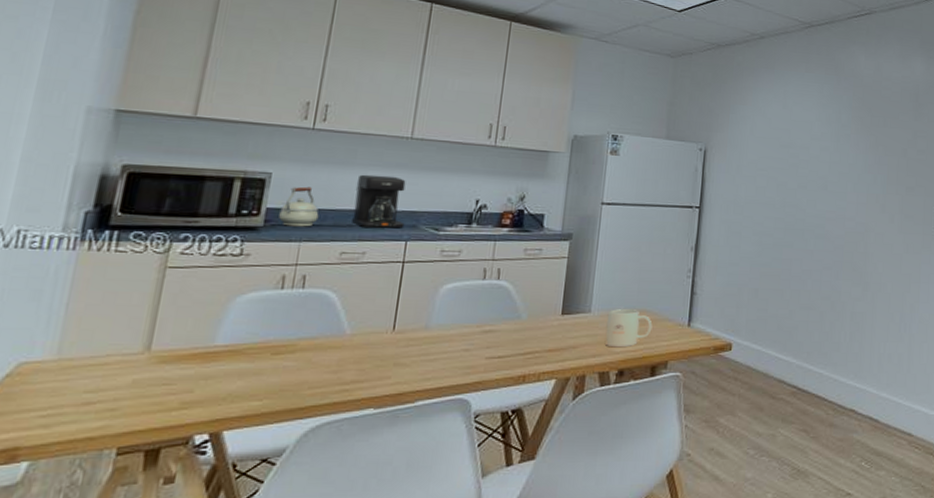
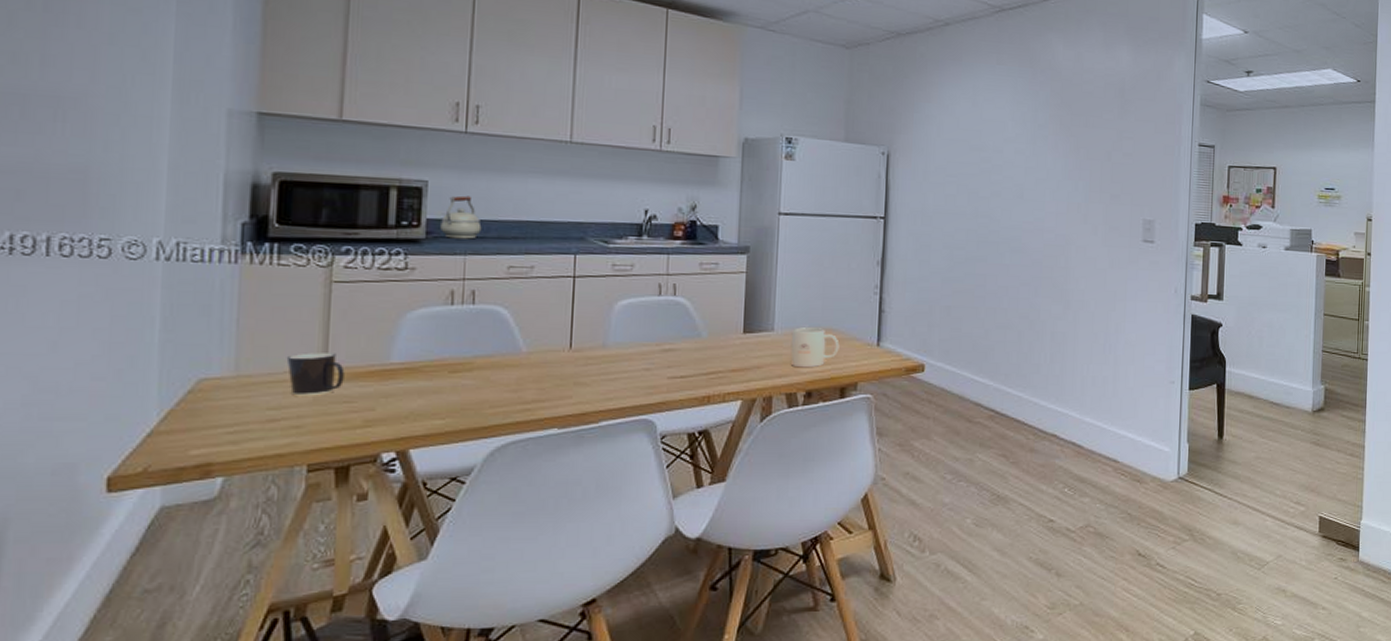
mug: none [110,336,168,380] -> present [286,352,345,398]
coffee maker: present [352,174,406,229] -> none [517,182,572,241]

